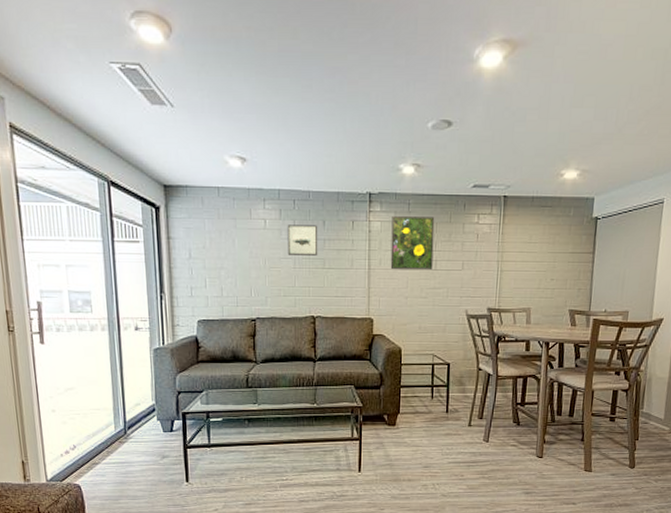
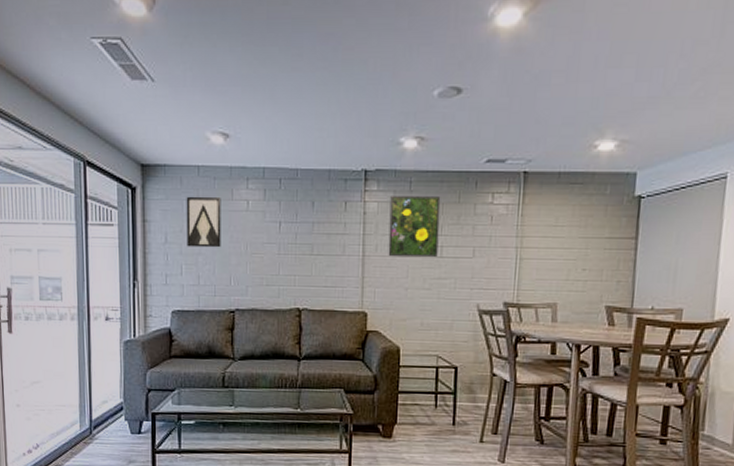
wall art: none [208,215,242,263] -> present [186,196,221,248]
wall art: present [287,225,318,255] -> none [271,206,306,240]

